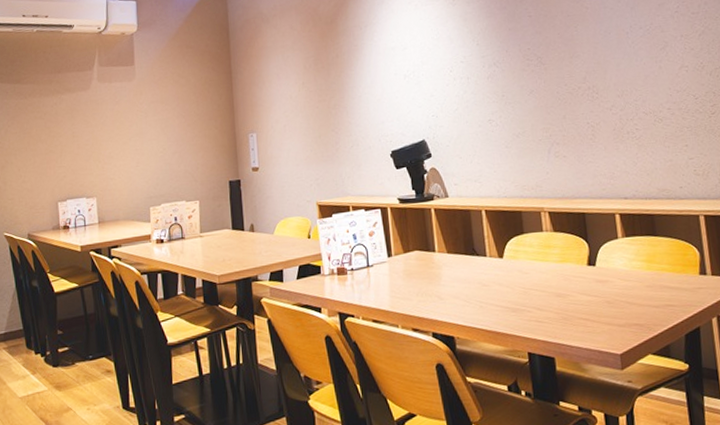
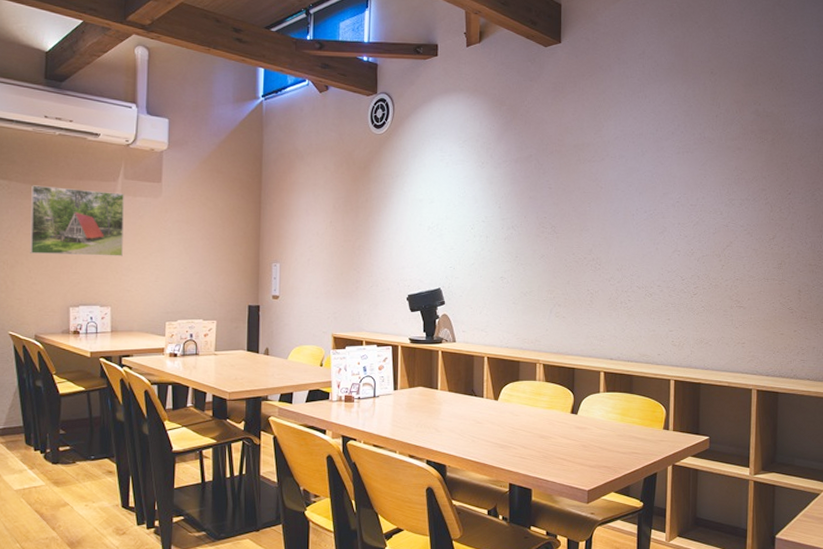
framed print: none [15,81,104,152] -> present [30,185,124,256]

